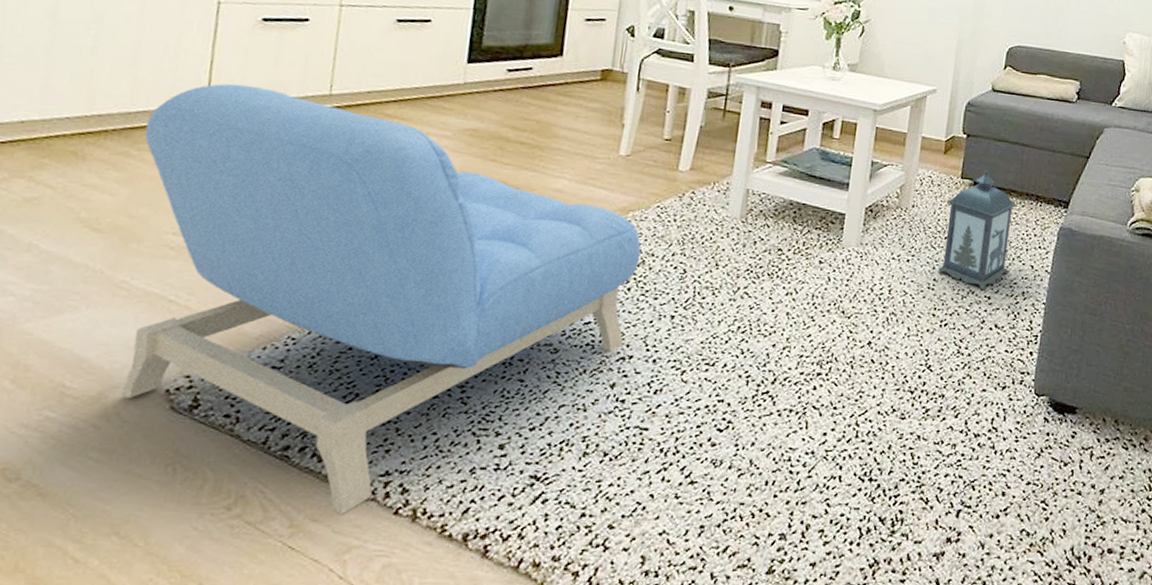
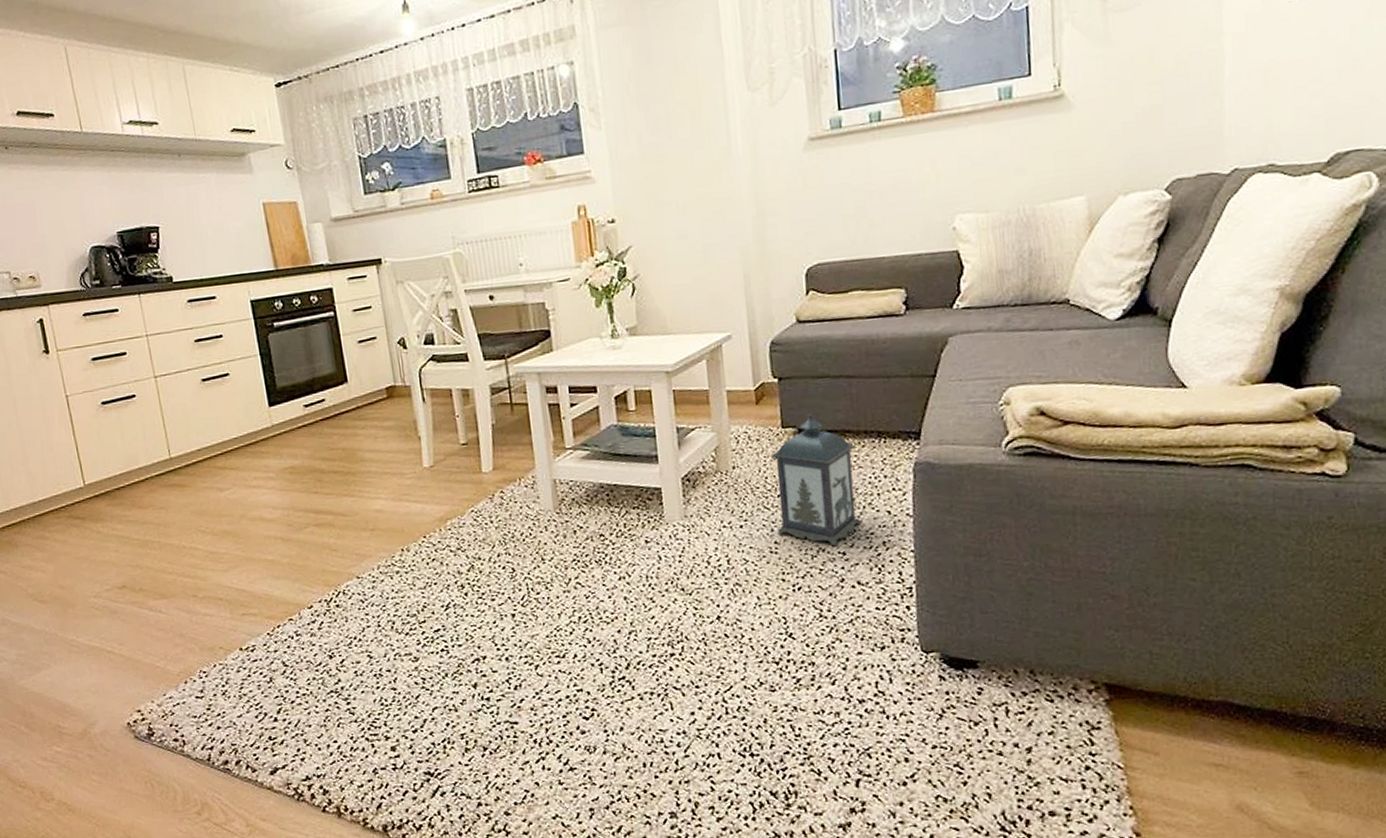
armchair: present [121,83,641,514] -> none [48,462,474,814]

